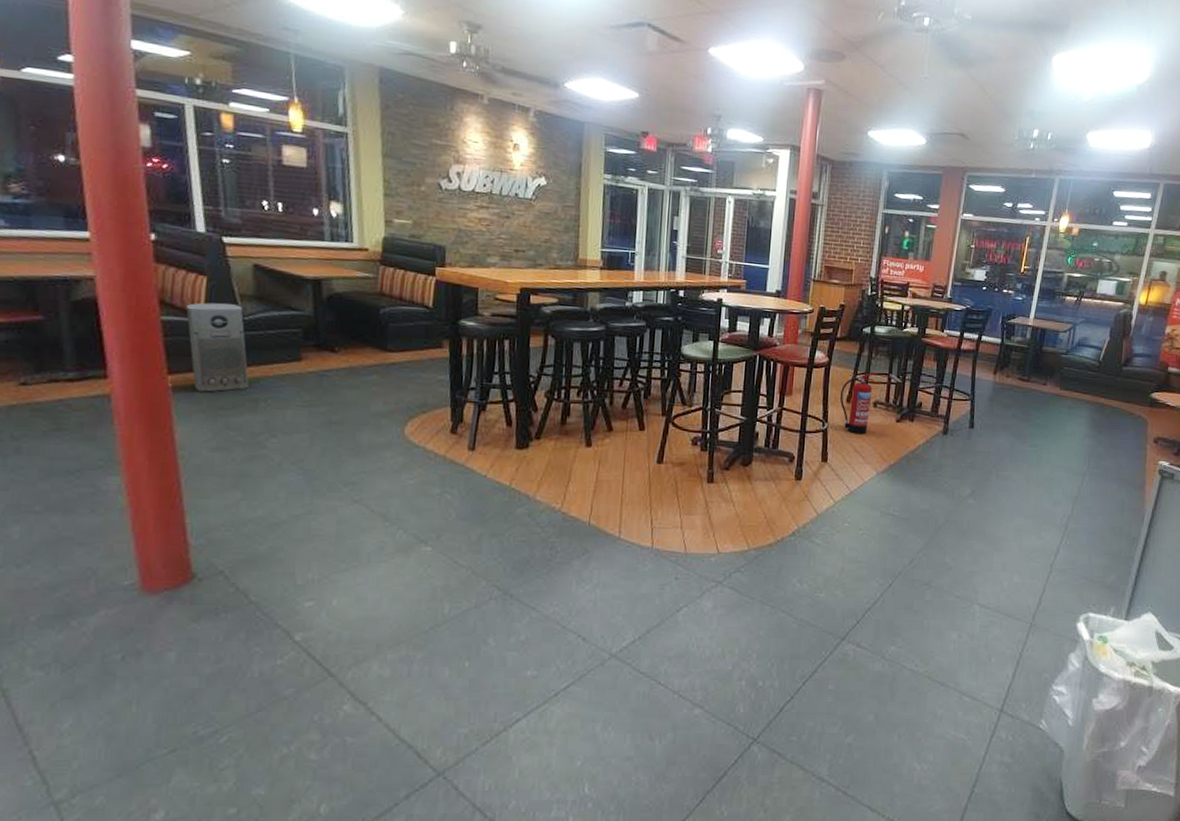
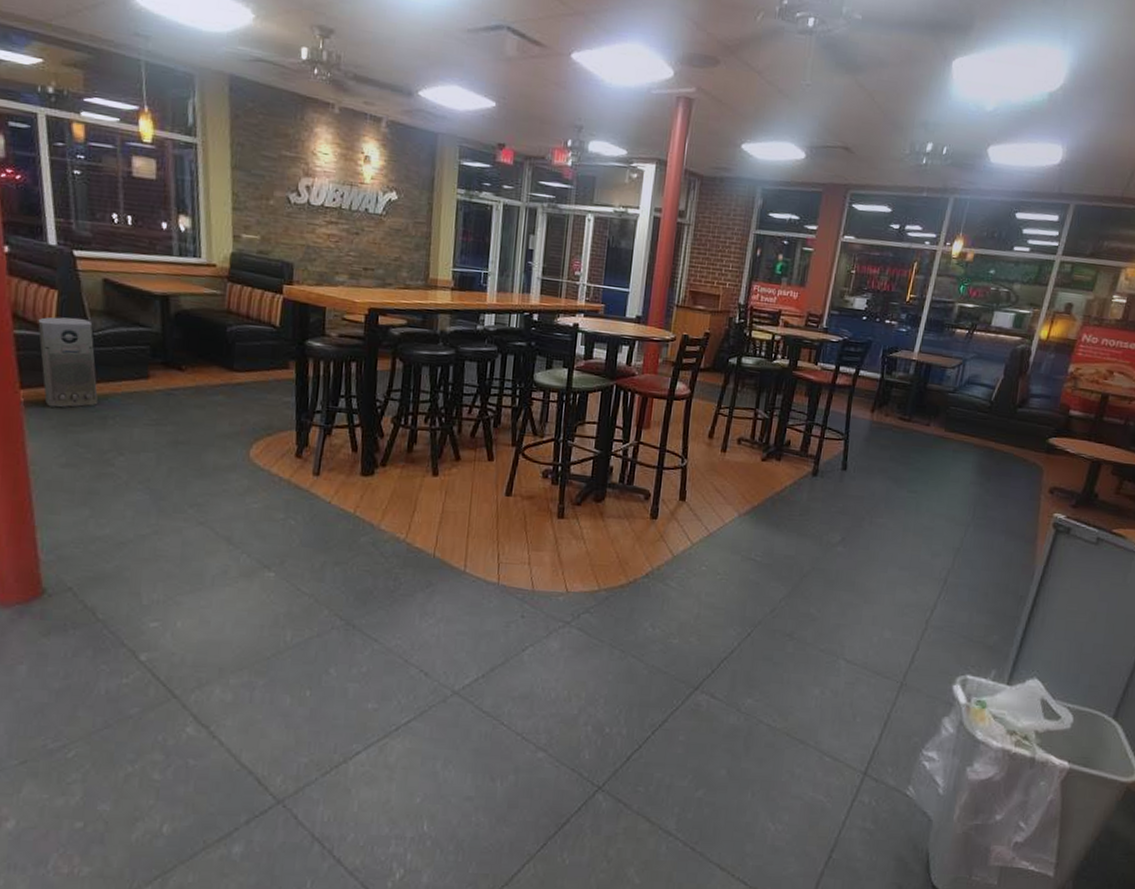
fire extinguisher: present [839,373,877,435] -> none [701,407,743,473]

